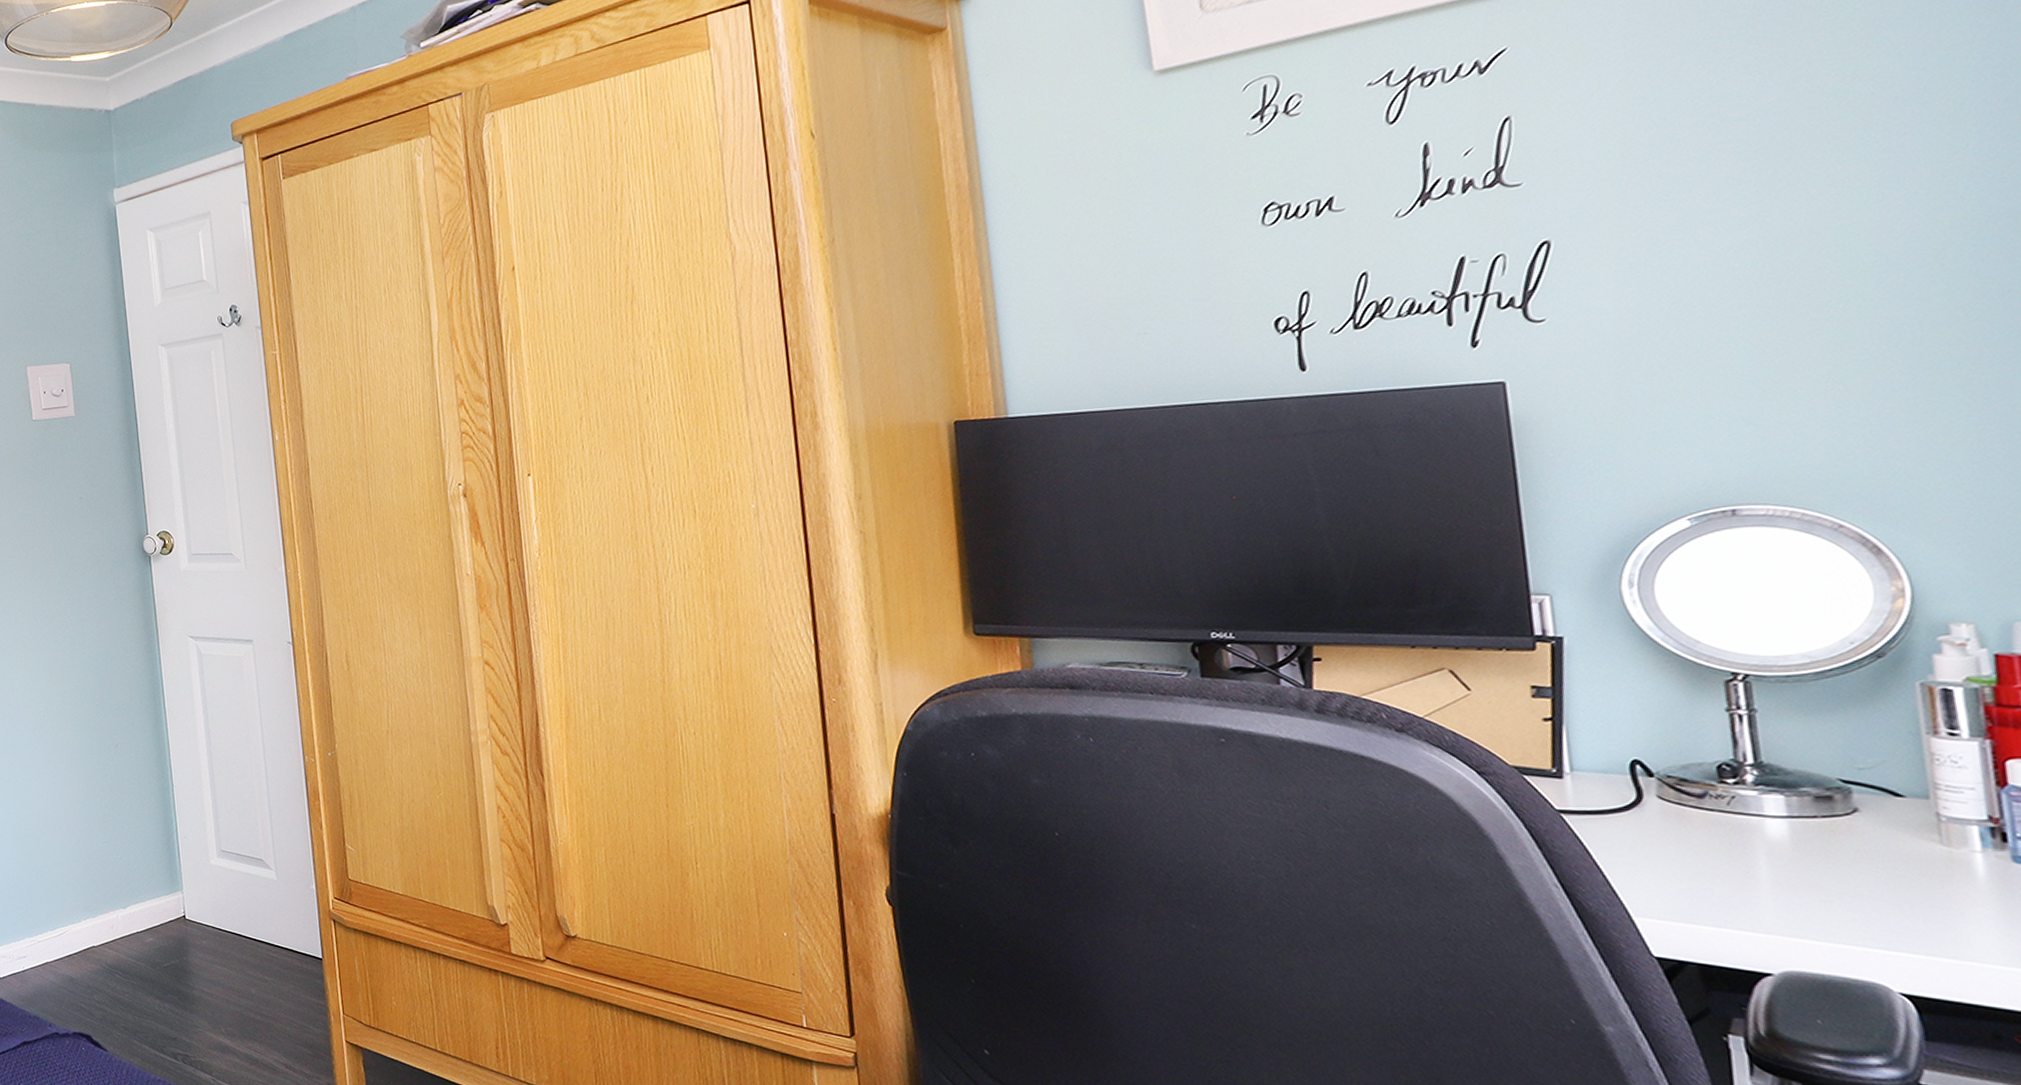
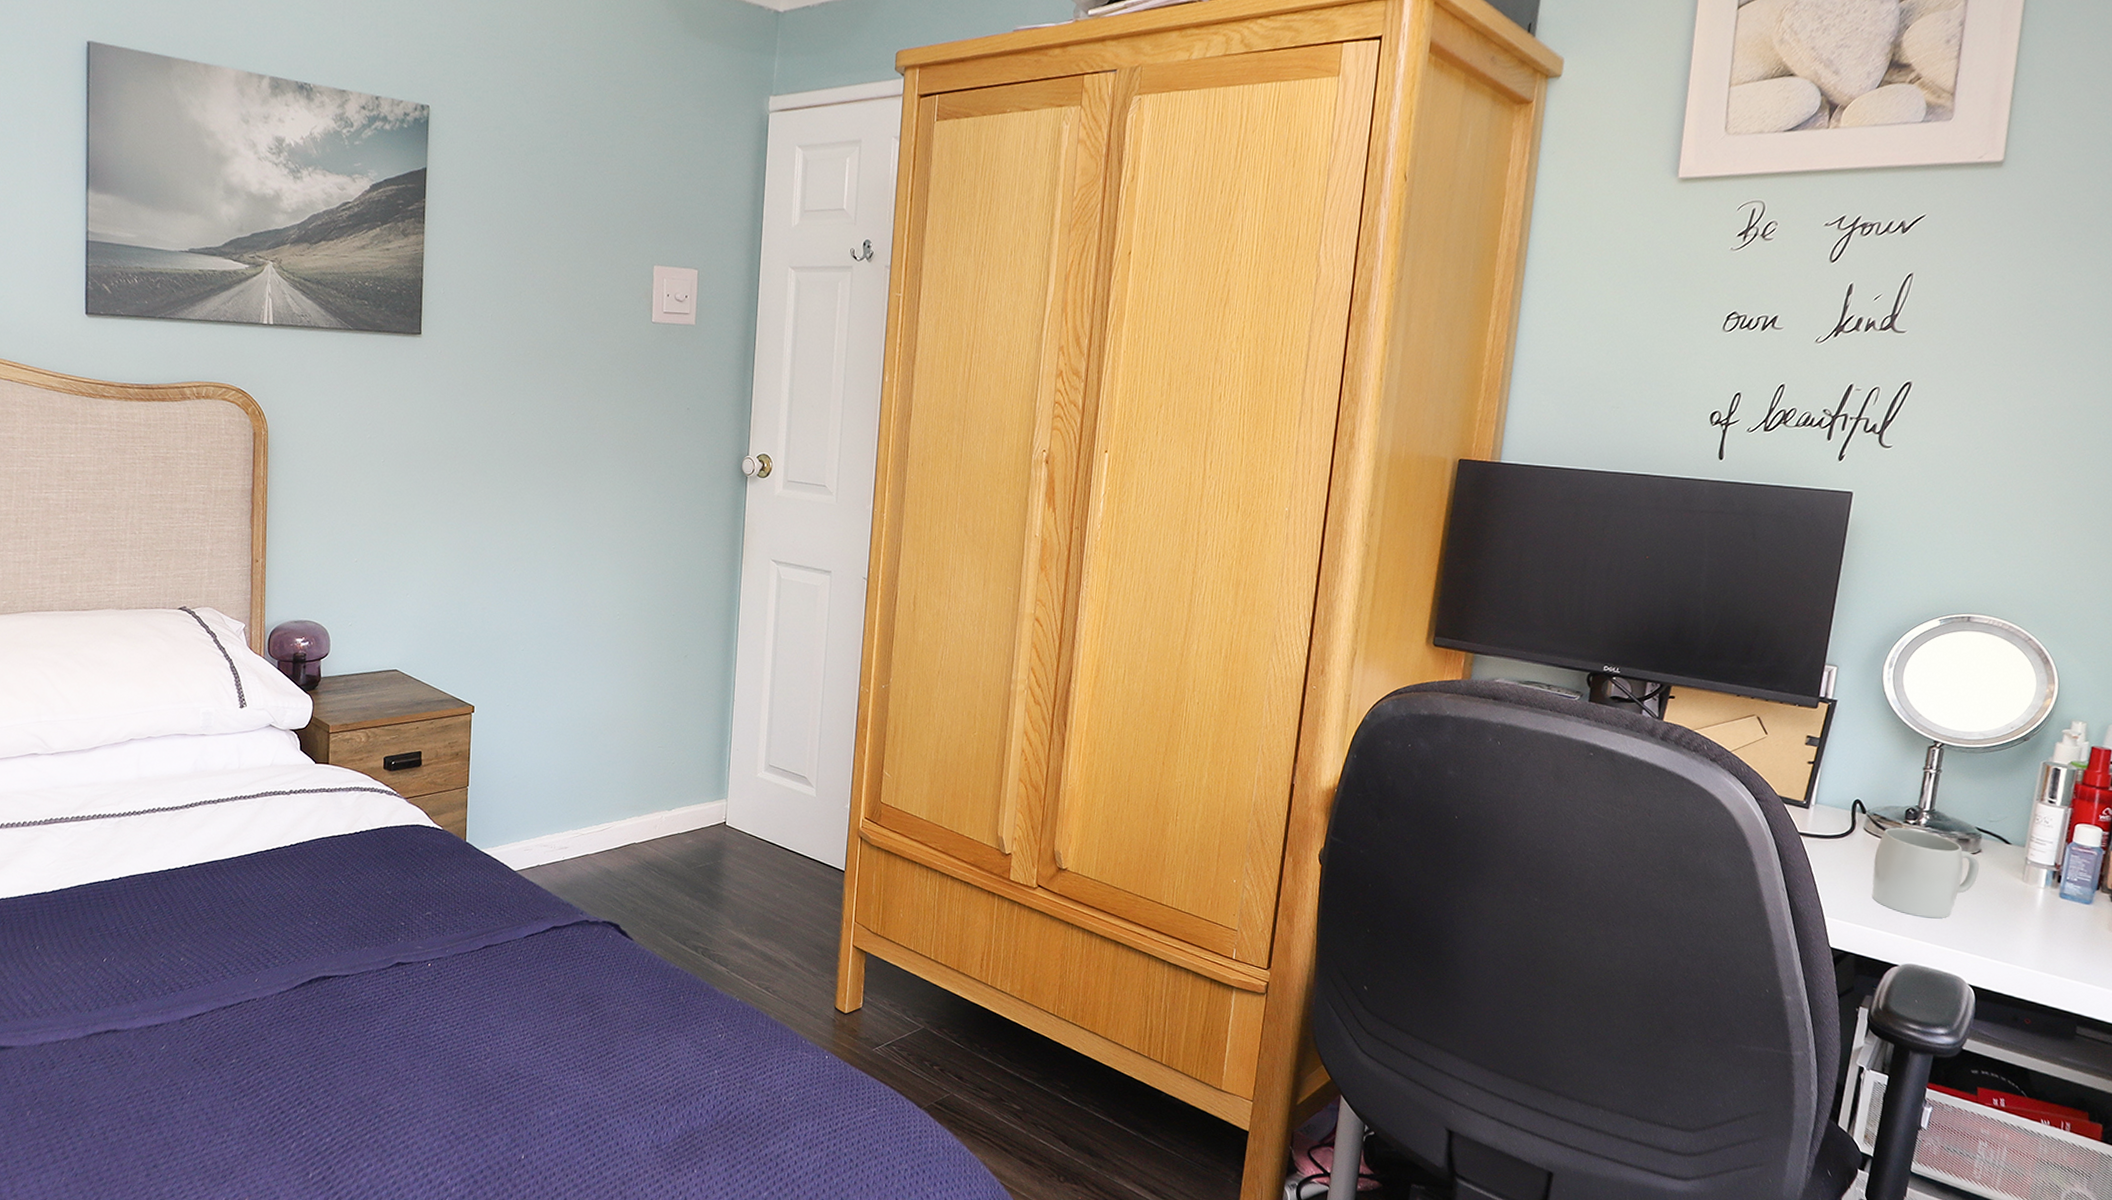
mug: none [1685,790,1864,907] -> present [1872,827,1980,919]

